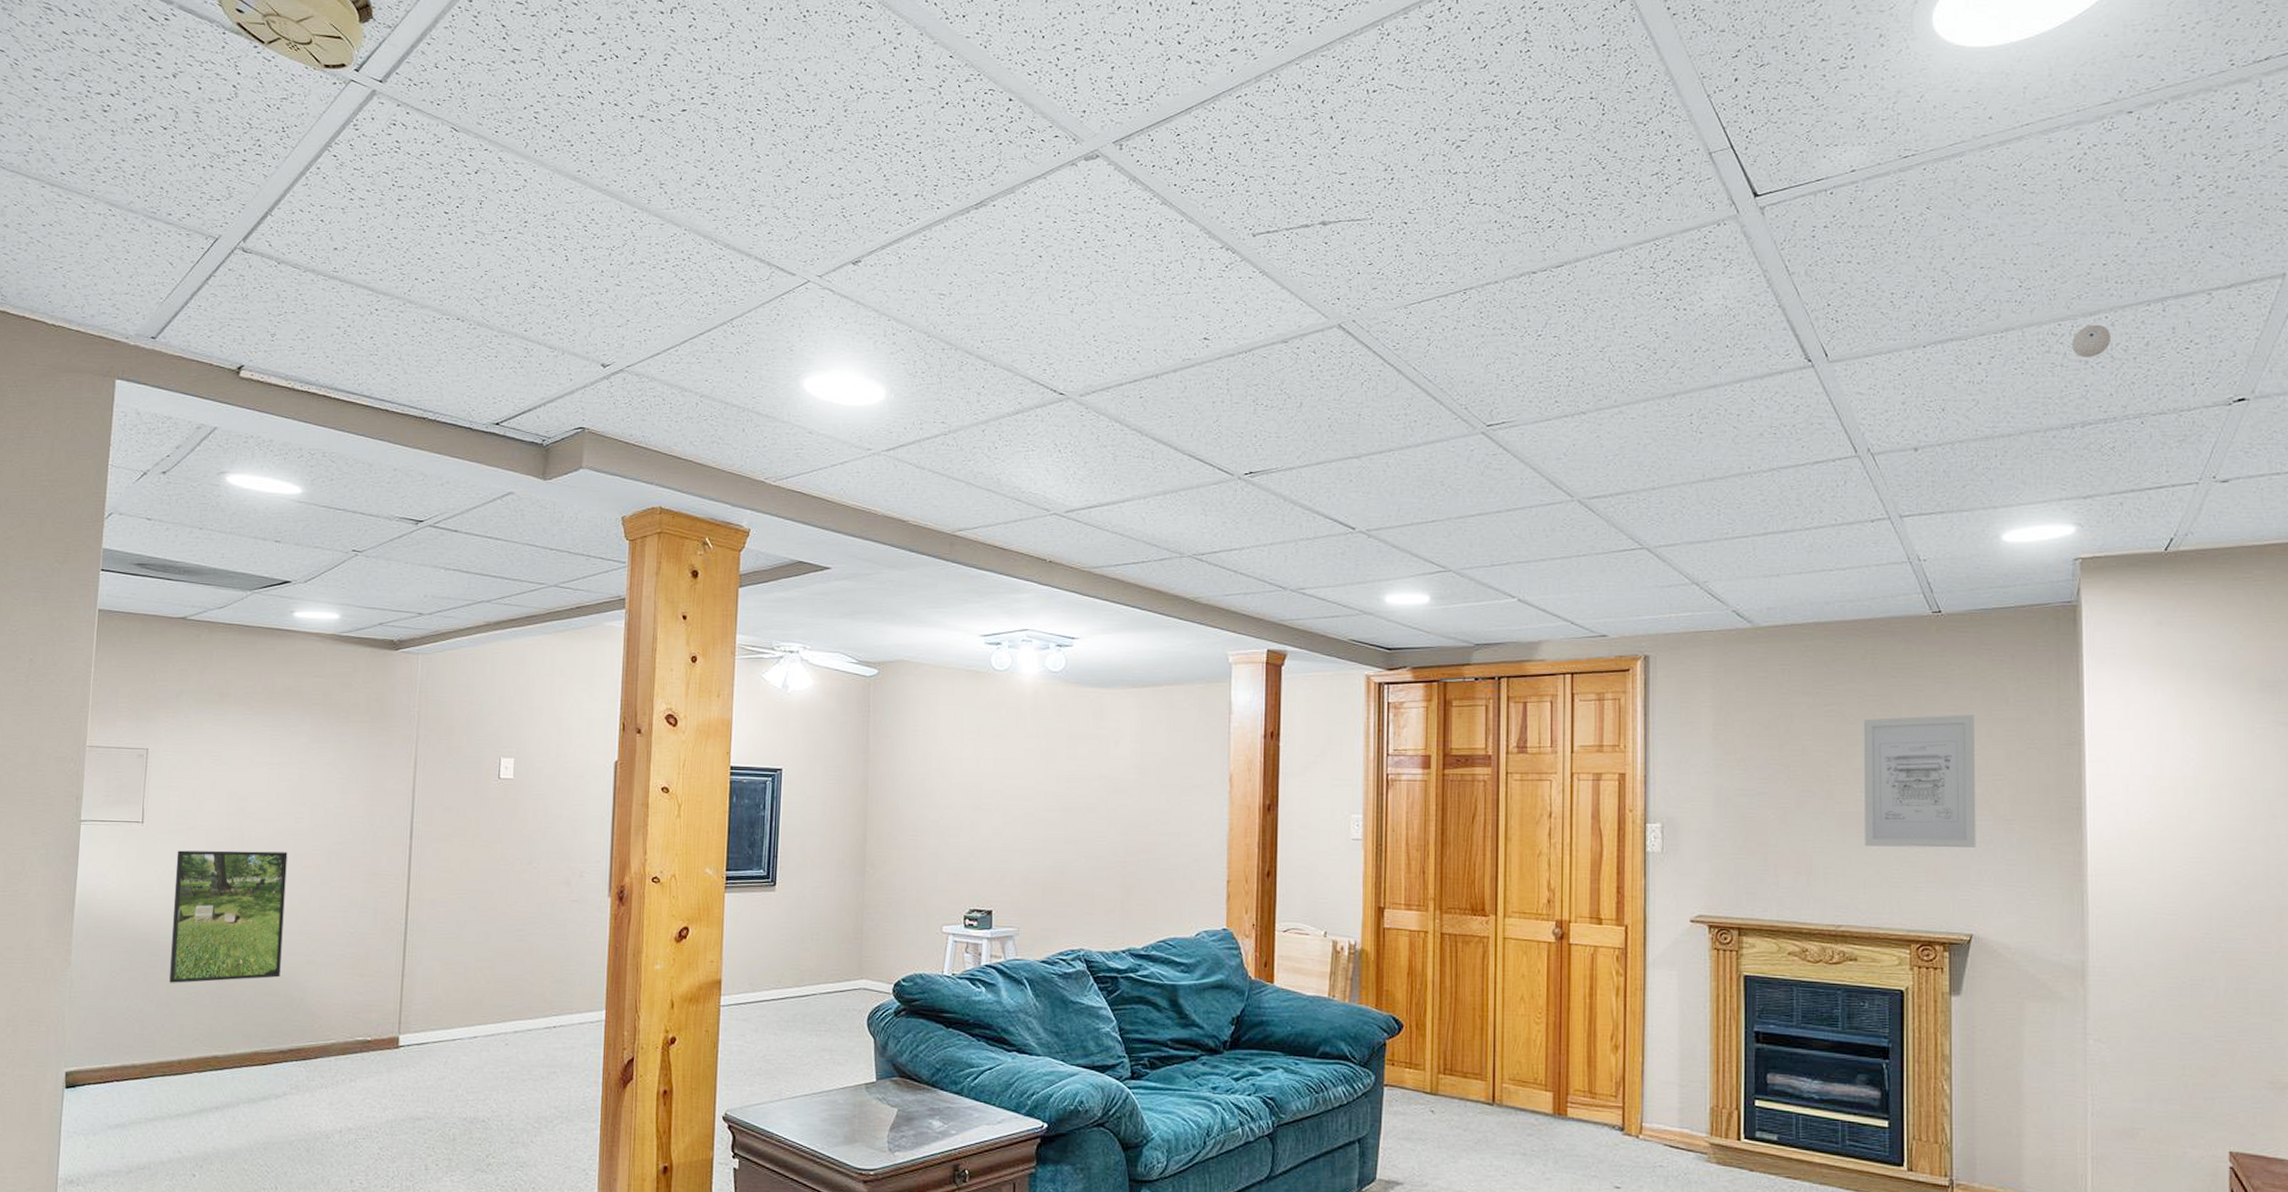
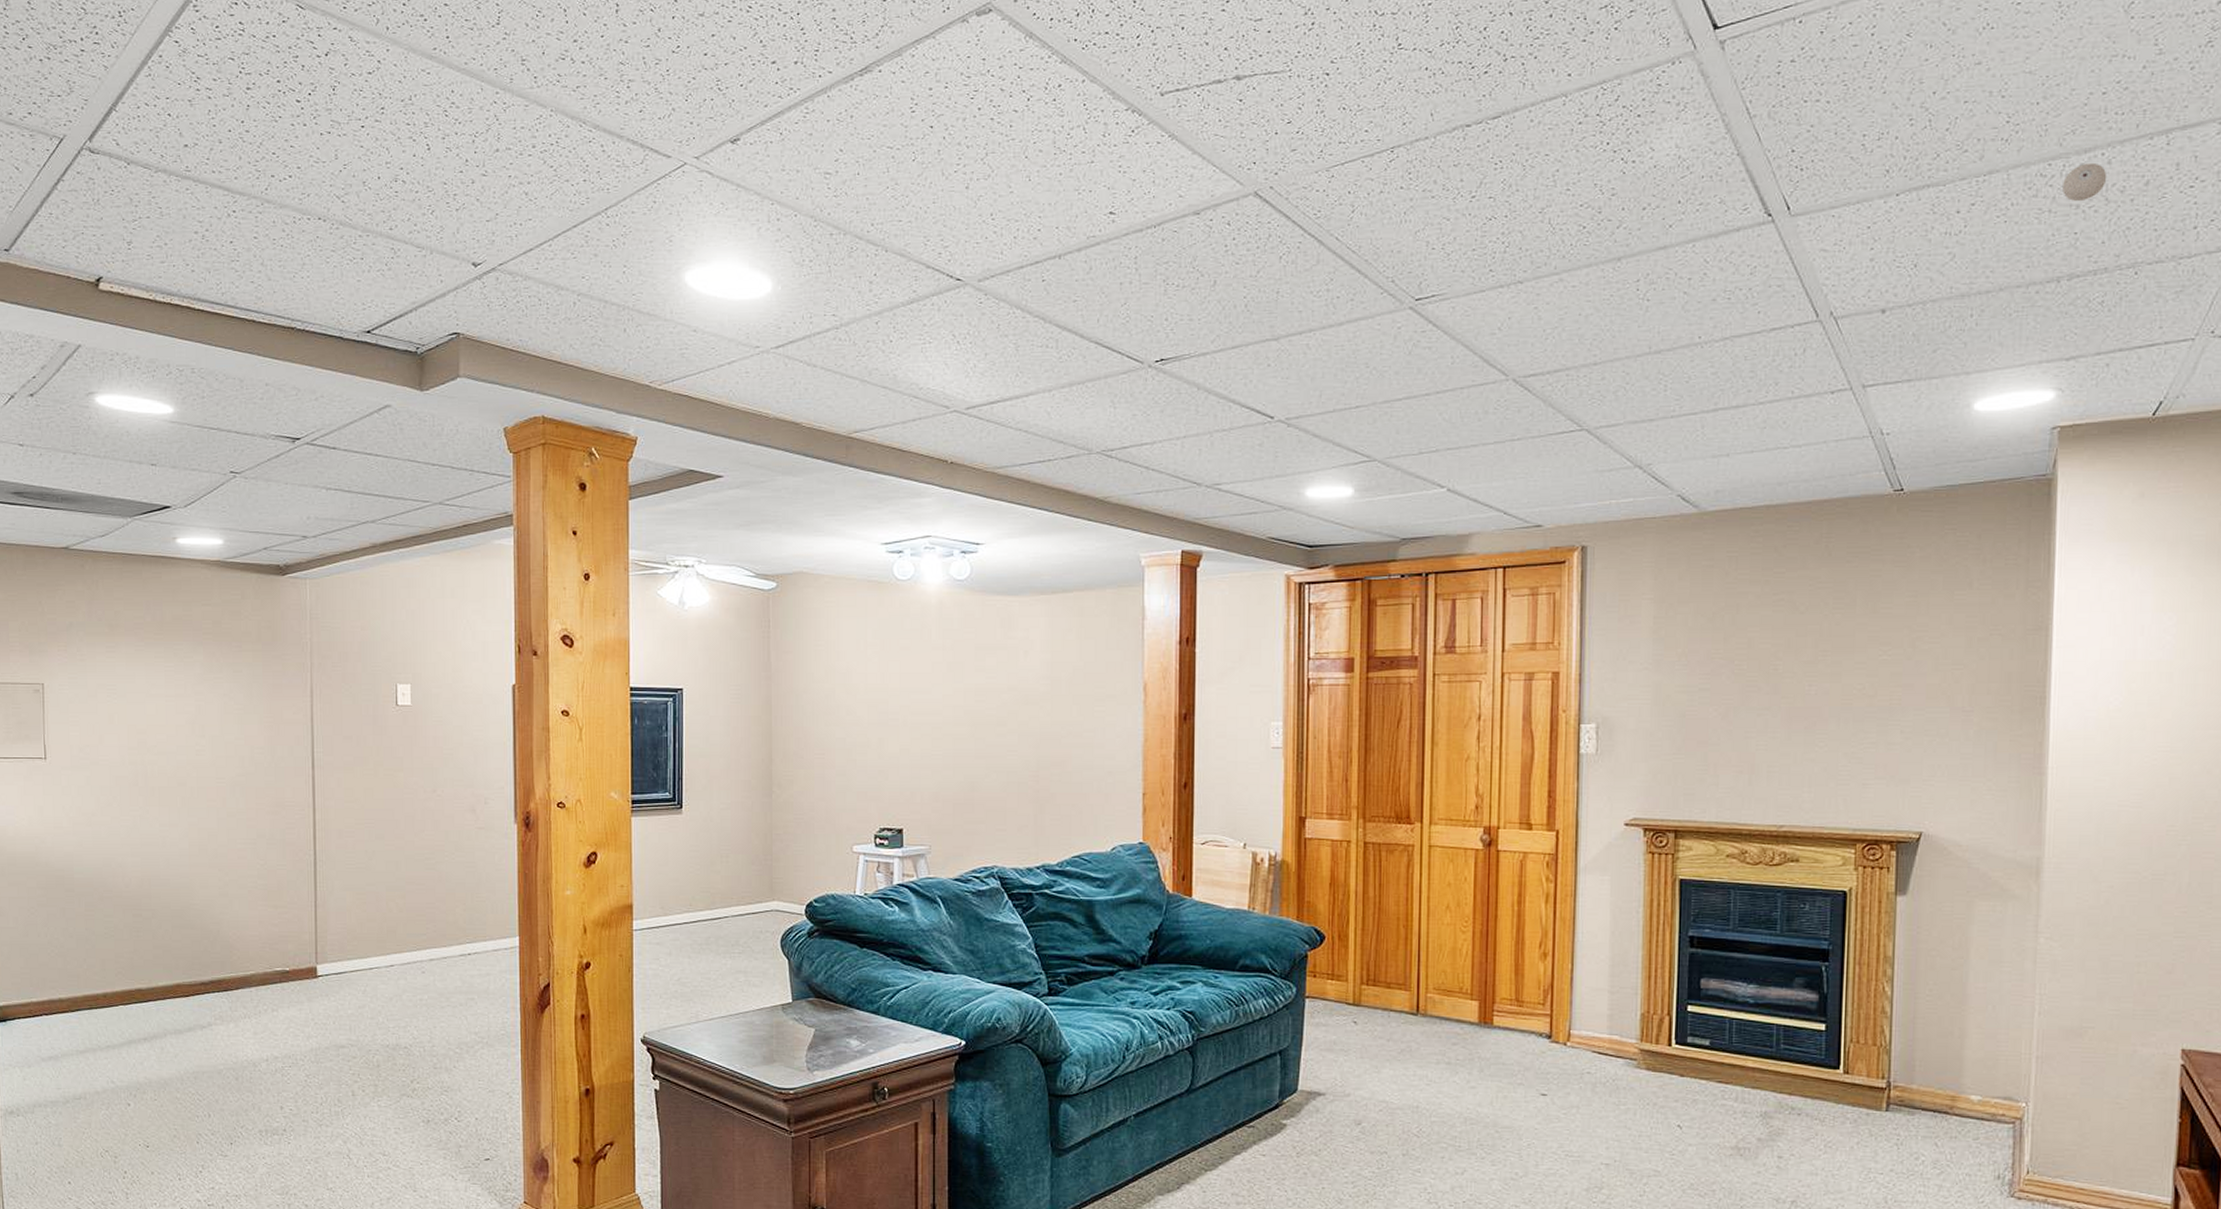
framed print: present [169,850,288,983] -> none [82,785,195,918]
wall art: present [1864,715,1976,848] -> none [1811,601,1935,743]

